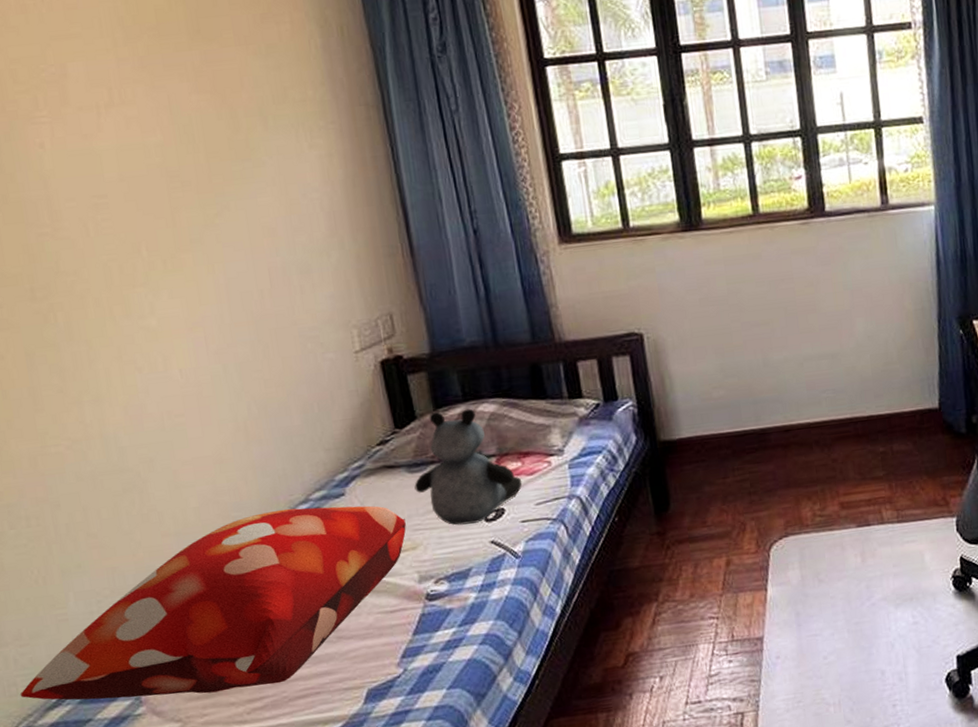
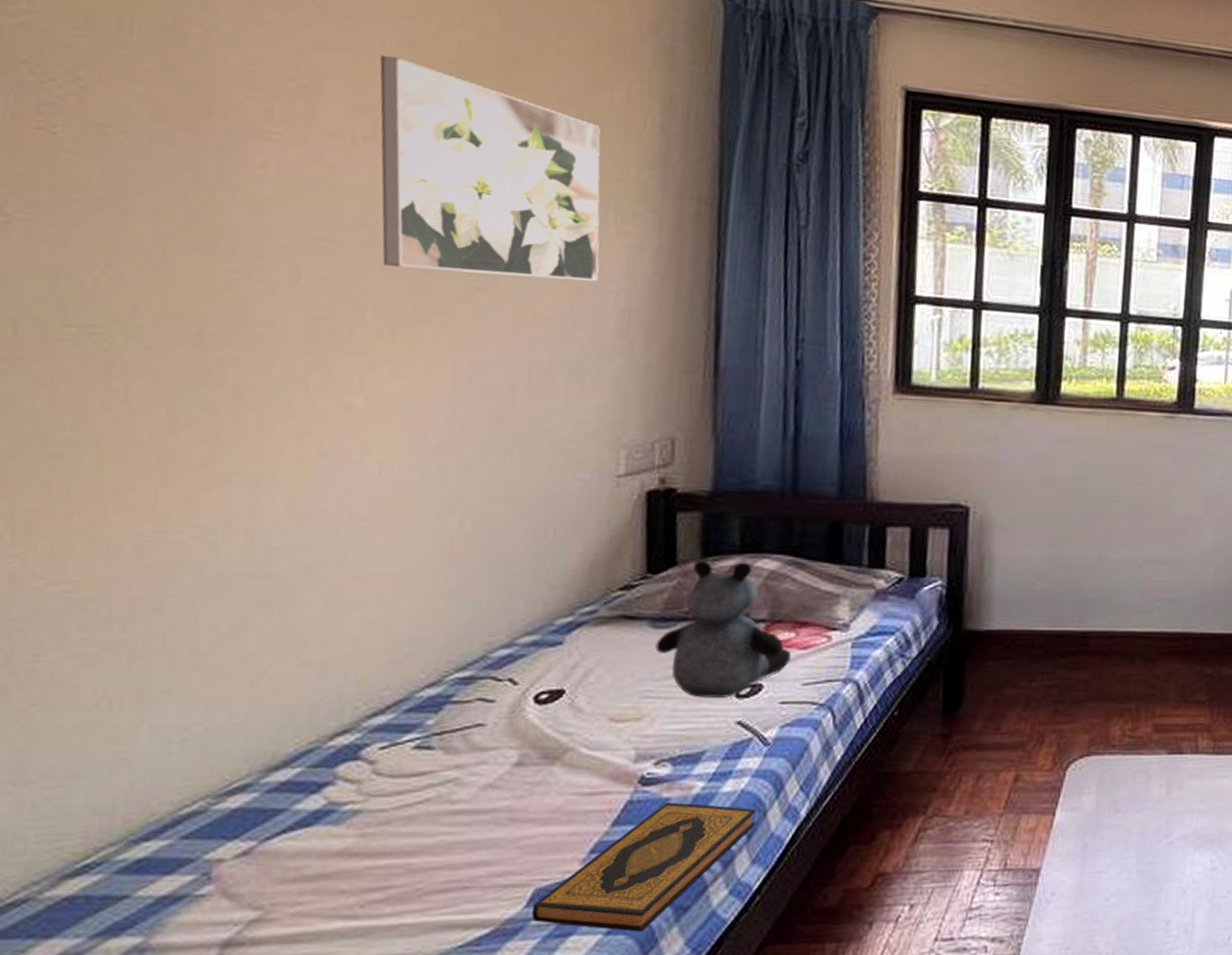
decorative pillow: present [20,505,406,701] -> none [27,651,634,876]
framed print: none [101,33,304,209] -> present [380,55,600,281]
hardback book: none [369,610,523,717] -> present [532,802,756,932]

